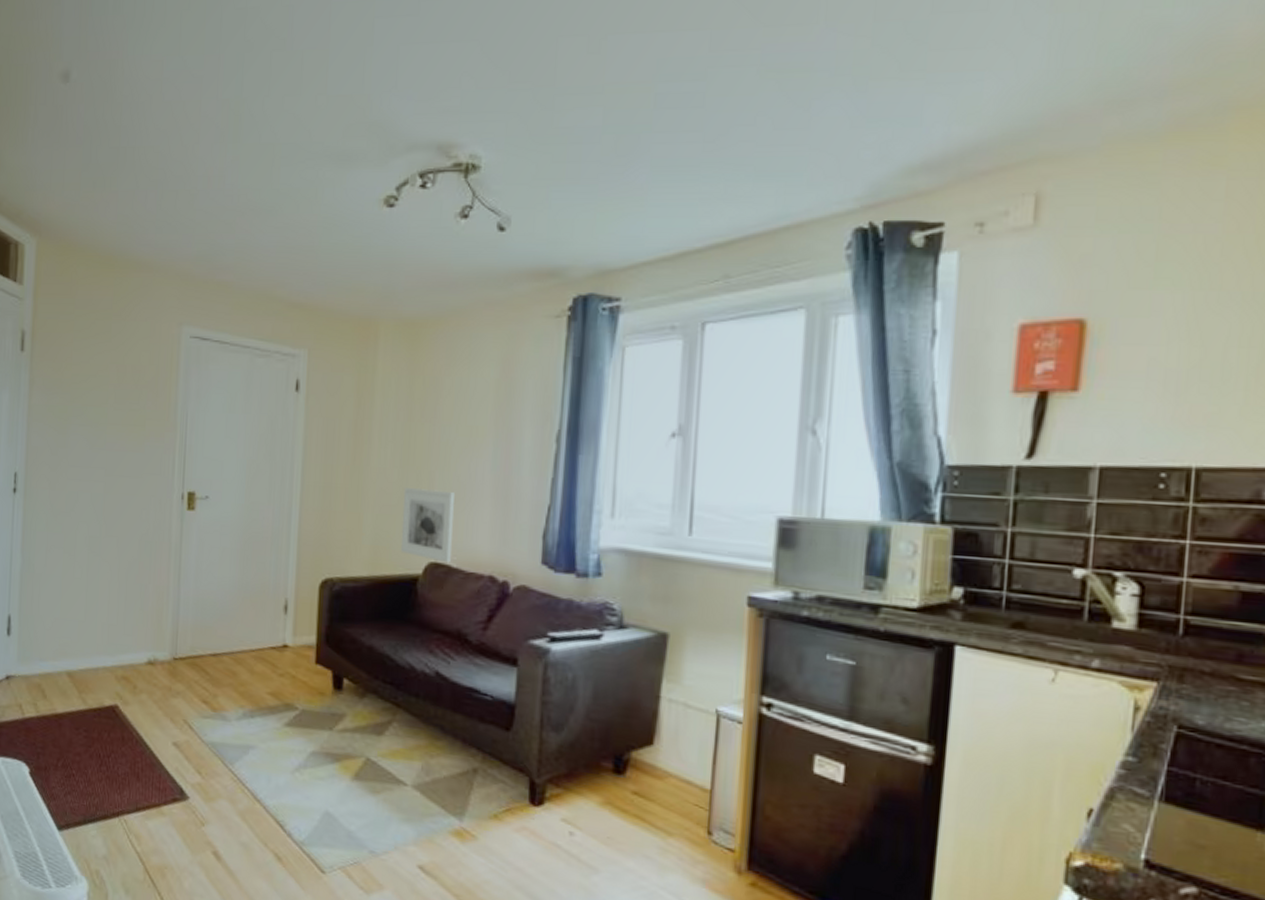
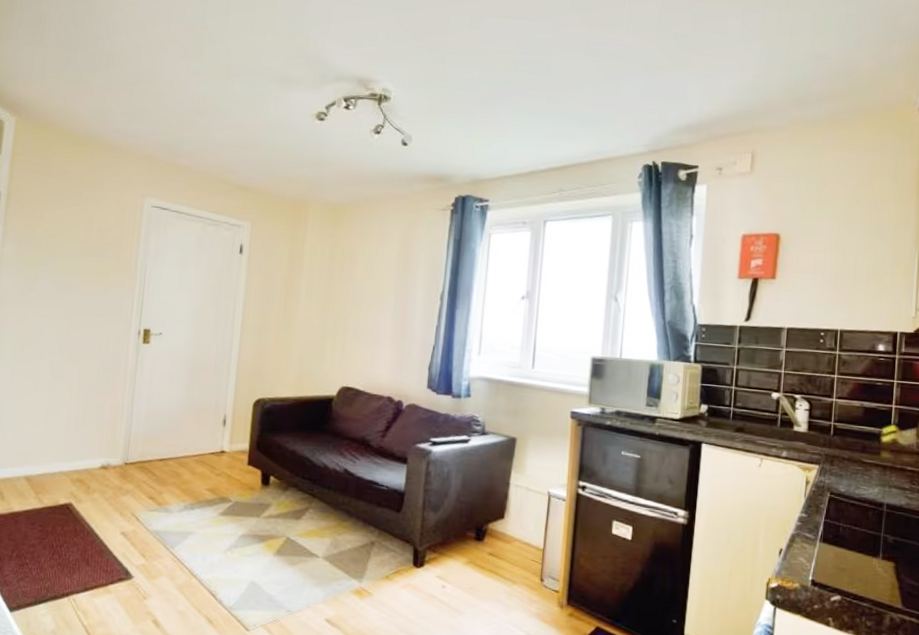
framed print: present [400,488,455,563] -> none [320,330,363,387]

